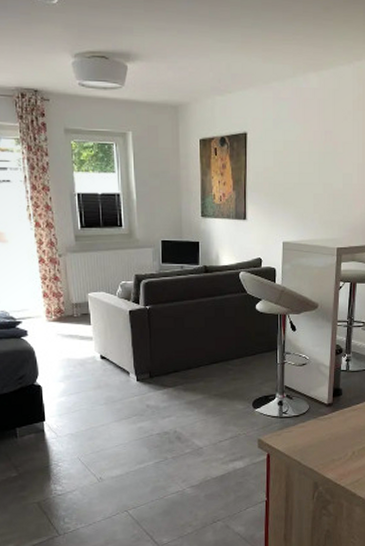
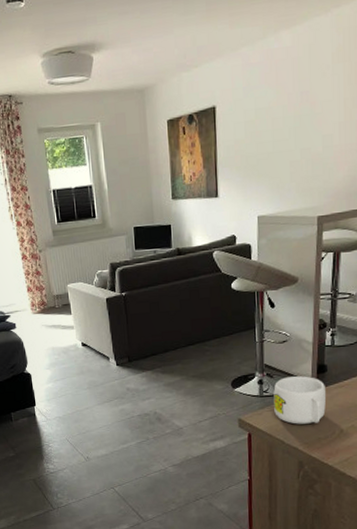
mug: none [292,399,341,446] -> present [273,376,327,424]

